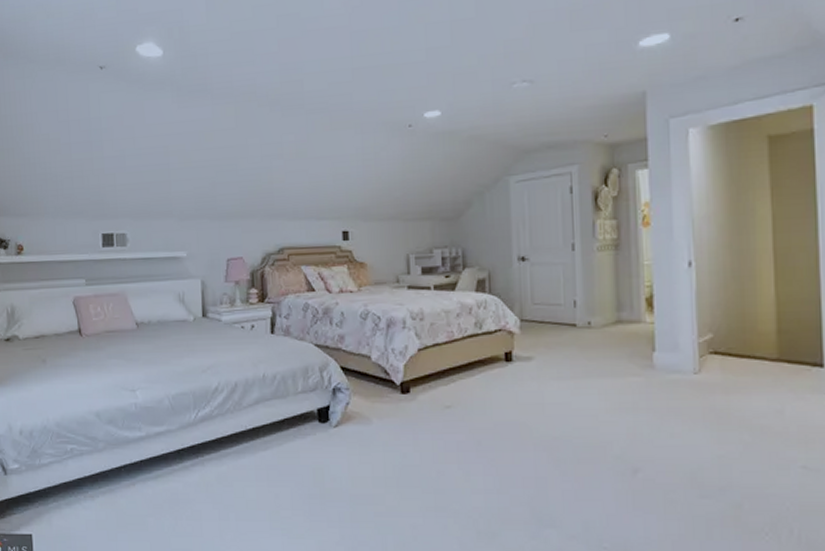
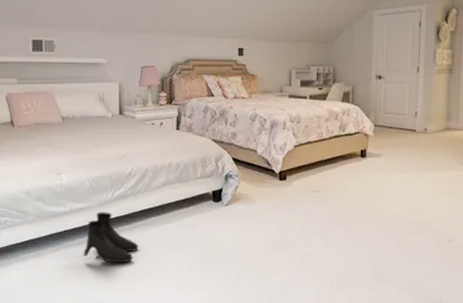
boots: none [162,437,229,501] -> present [83,212,139,263]

